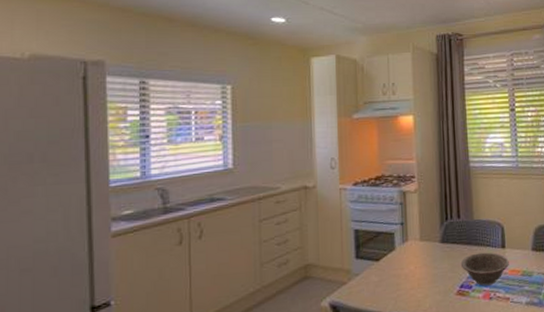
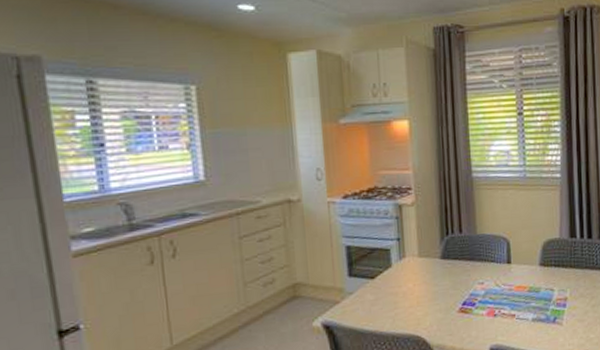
decorative bowl: present [460,252,509,286] -> none [463,268,515,303]

